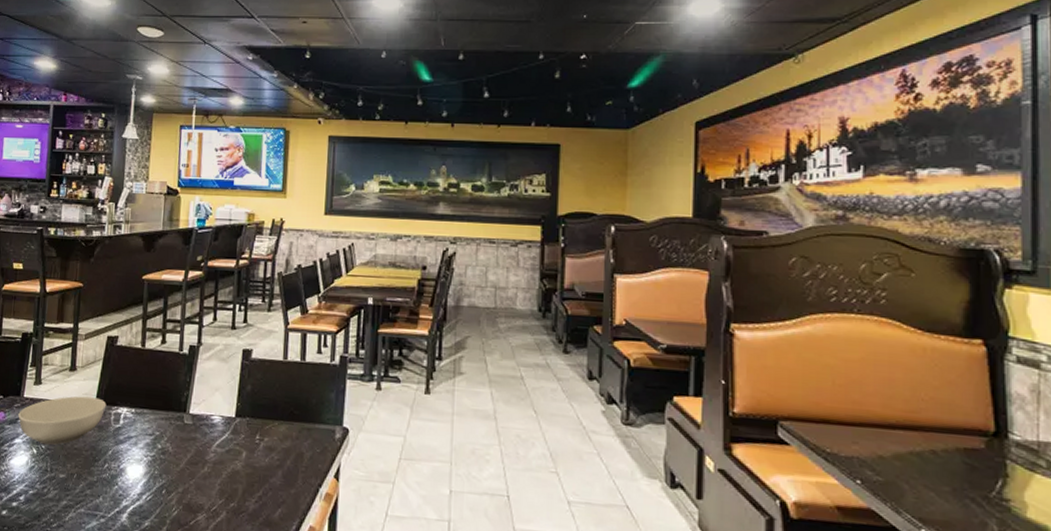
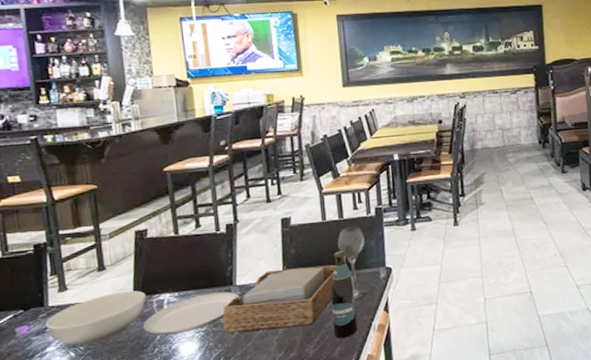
plate: none [99,416,191,454] -> present [143,291,240,335]
napkin holder: none [170,404,290,476] -> present [222,264,336,333]
bottle: none [277,397,307,500] -> present [330,251,358,339]
wineglass: none [294,371,325,458] -> present [337,226,367,300]

